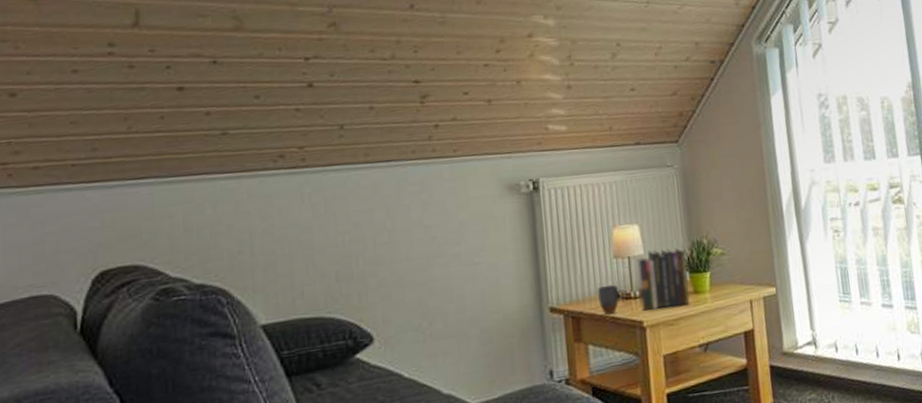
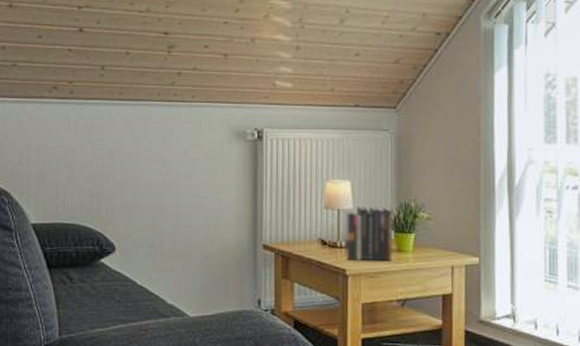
mug: present [598,285,628,314] -> none [307,233,334,258]

